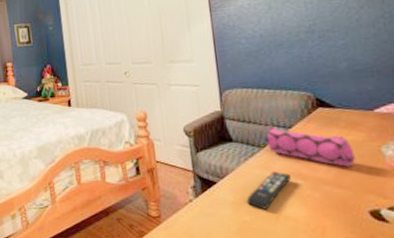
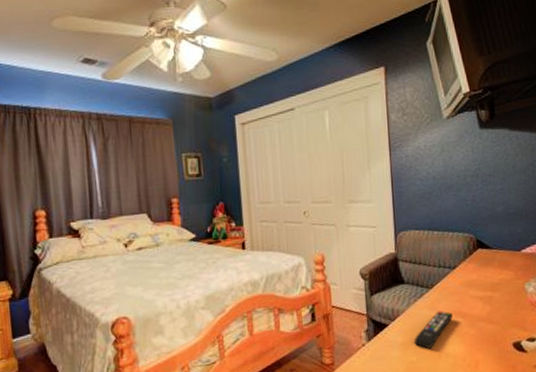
pencil case: present [263,124,355,167] -> none [431,265,505,304]

